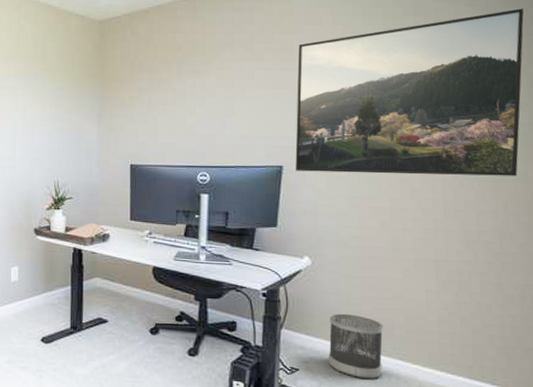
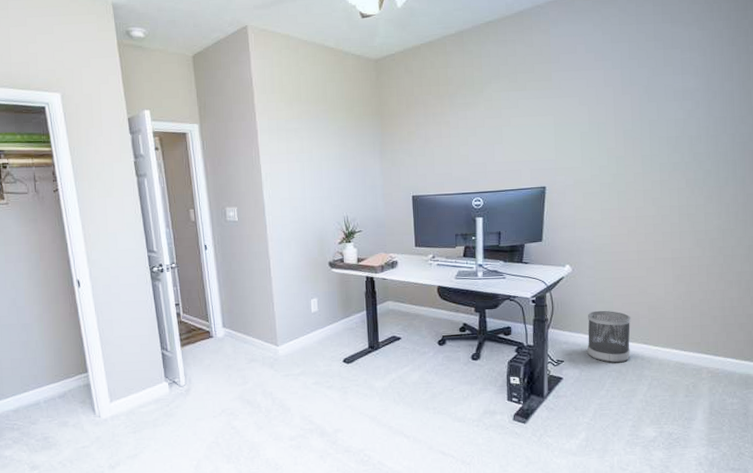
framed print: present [295,8,525,176] -> none [556,30,746,190]

